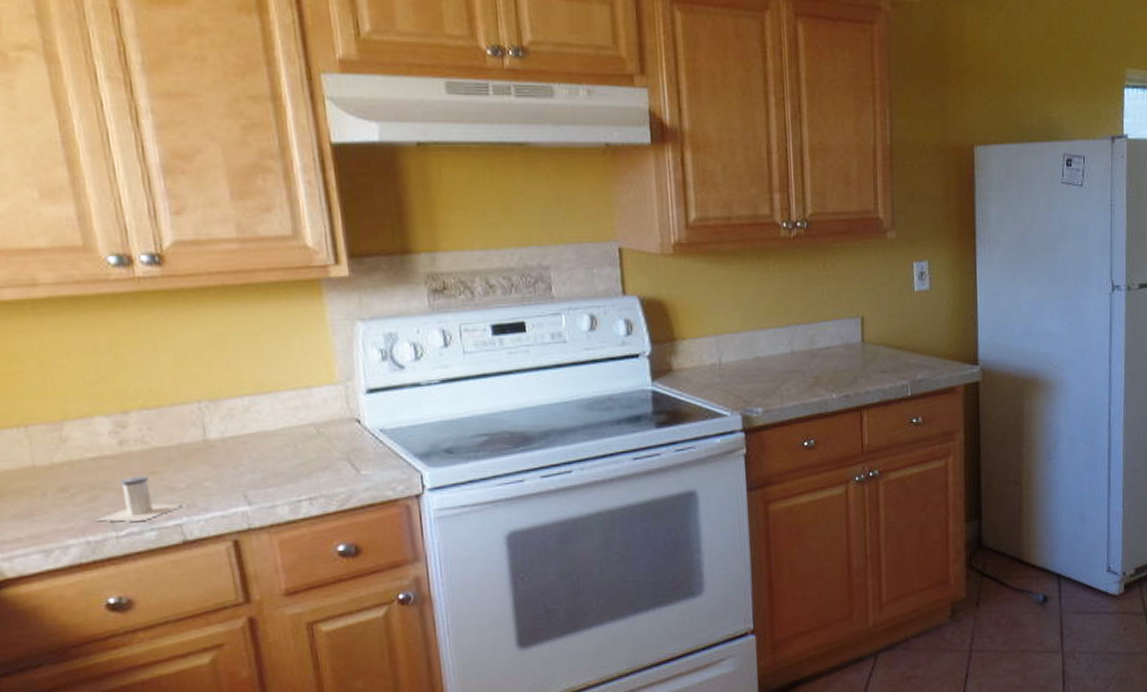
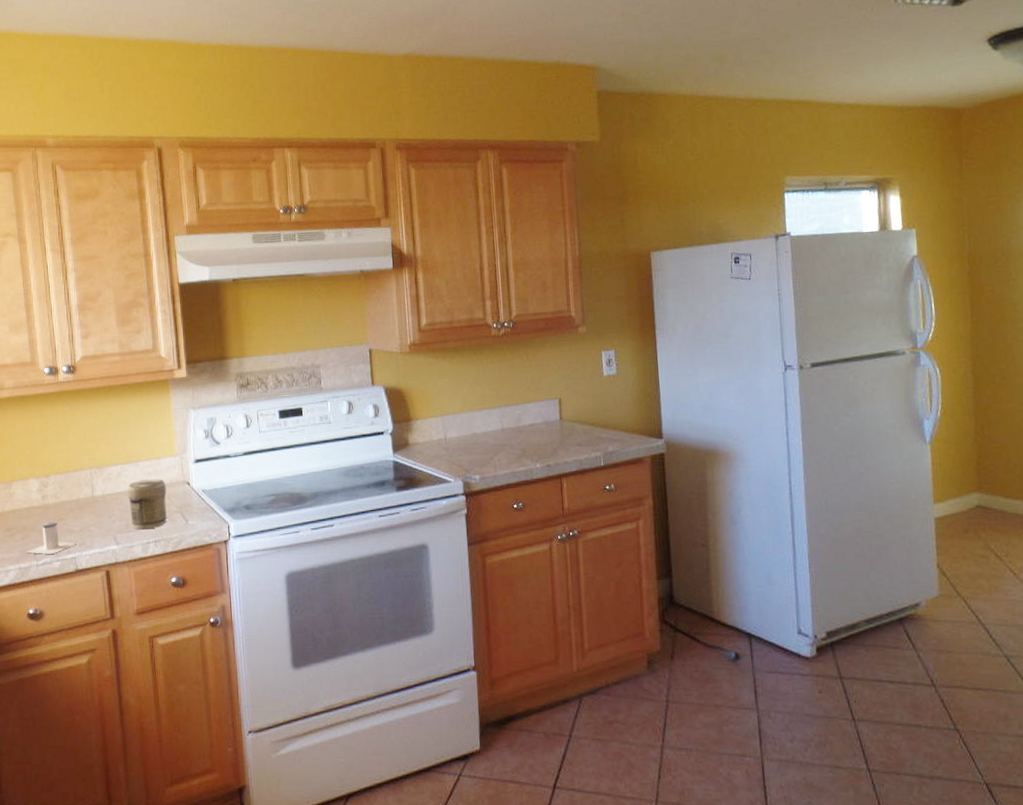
jar: none [260,415,327,484] -> present [126,479,167,530]

